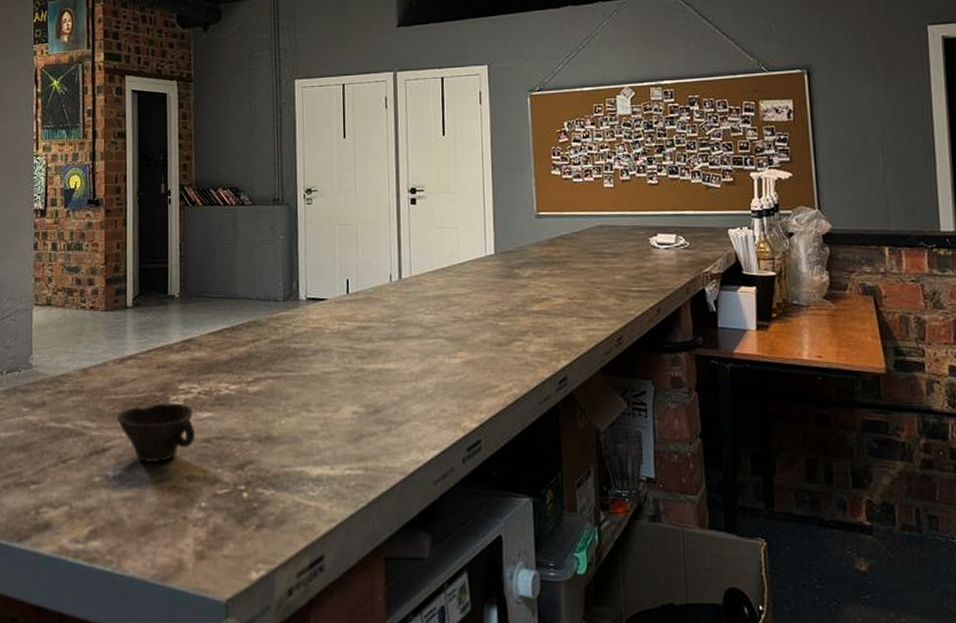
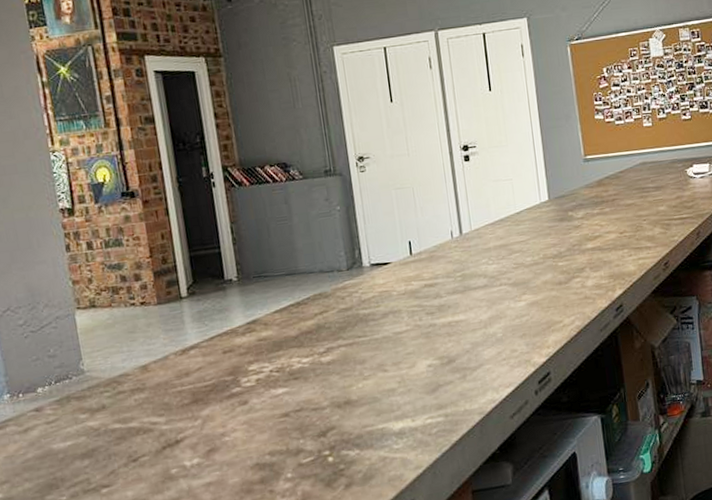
cup: present [116,403,196,463] -> none [186,384,273,446]

